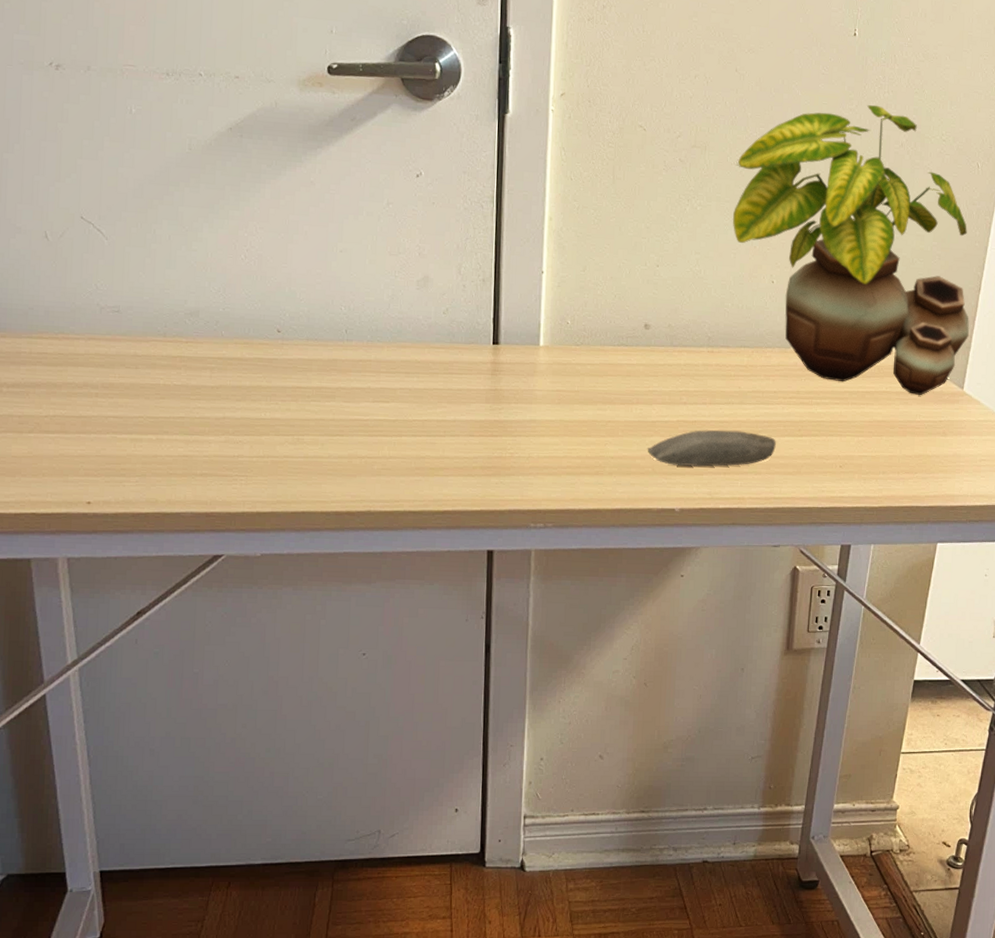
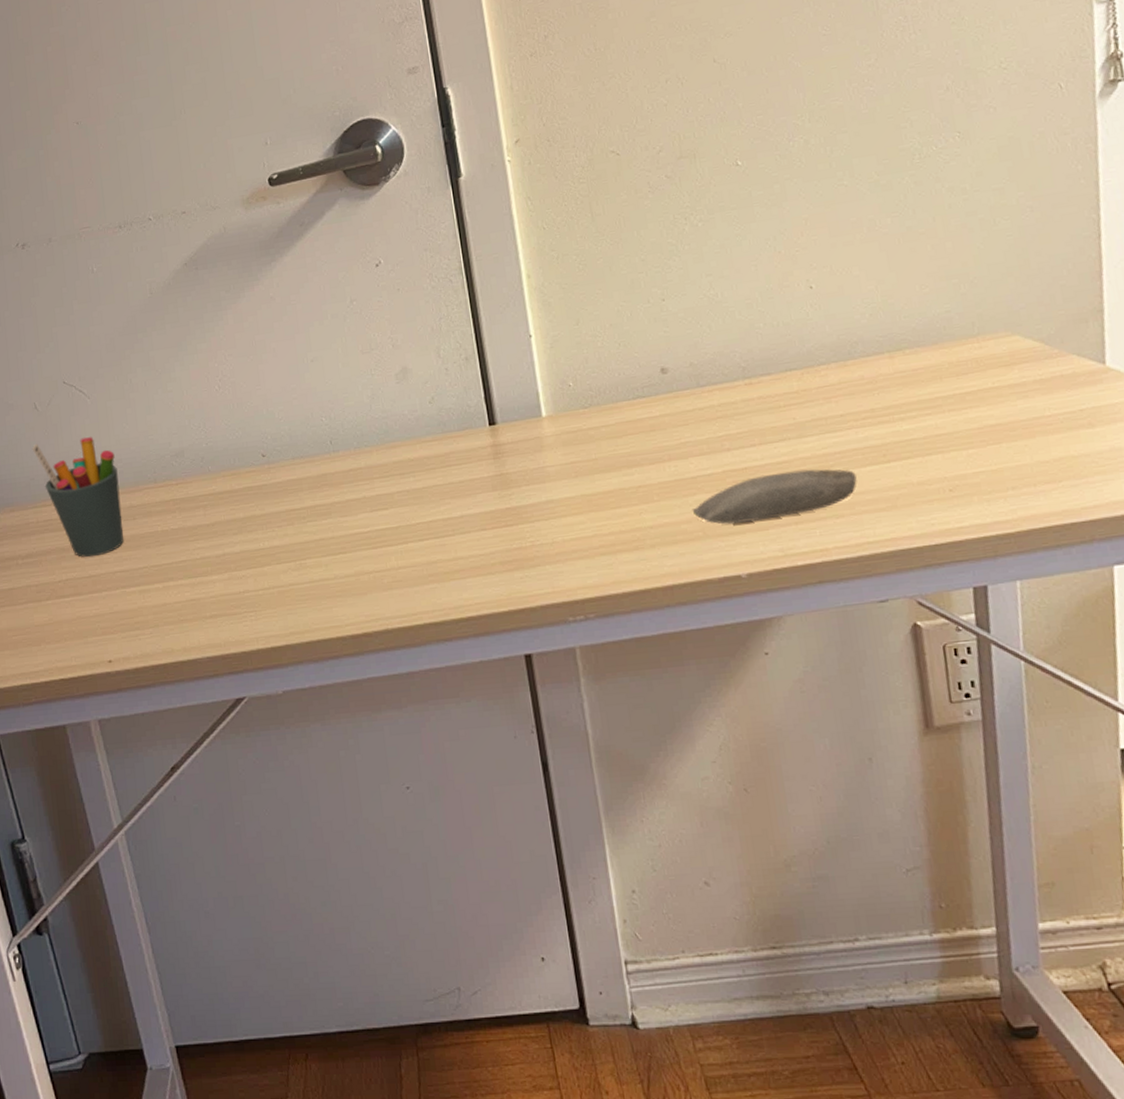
pen holder: none [35,273,126,398] -> present [32,437,124,557]
potted plant: present [733,105,970,395] -> none [737,51,1098,388]

